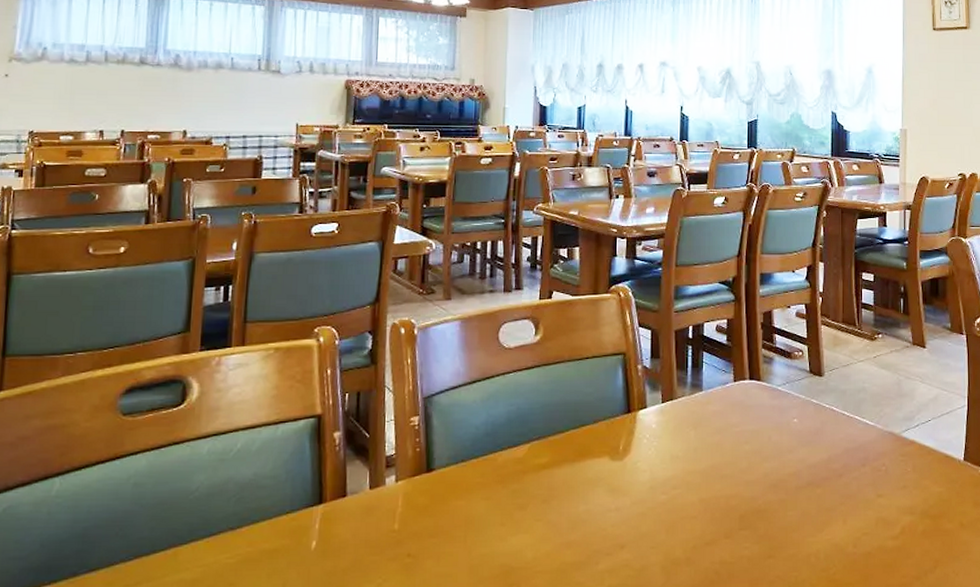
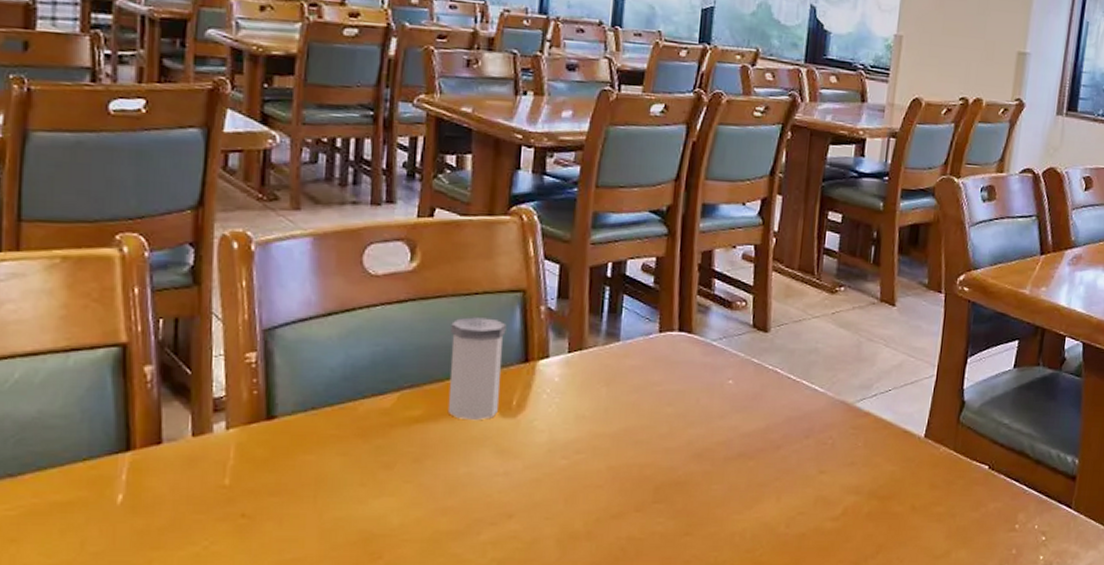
salt shaker: none [568,378,612,465] -> present [447,317,507,421]

